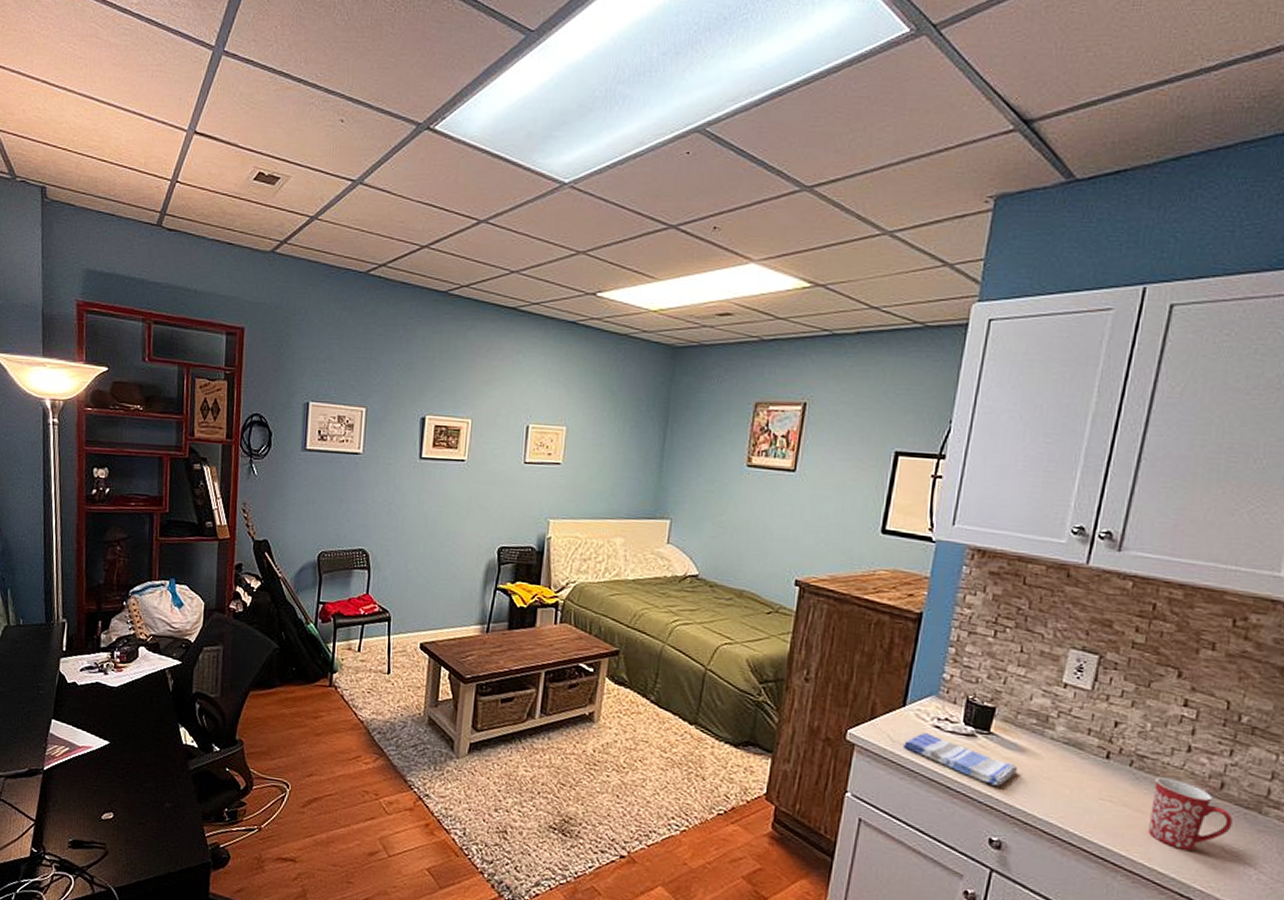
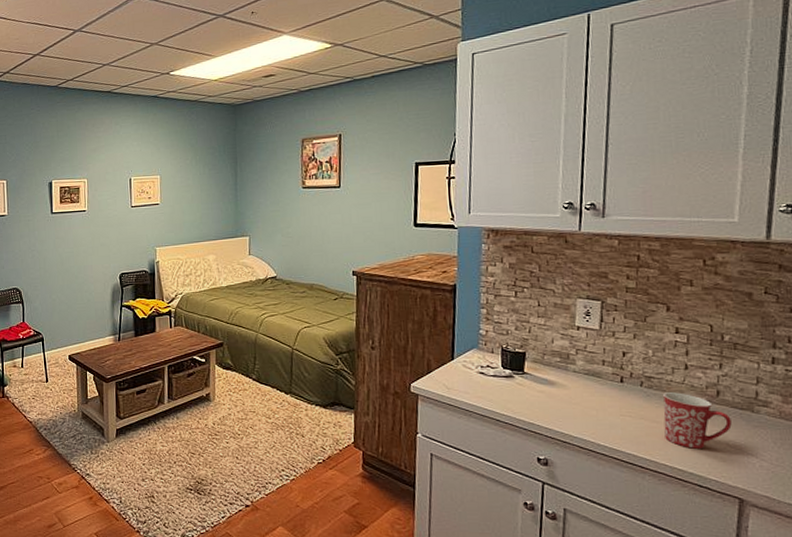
dish towel: present [902,733,1017,786] -> none [456,379,551,415]

